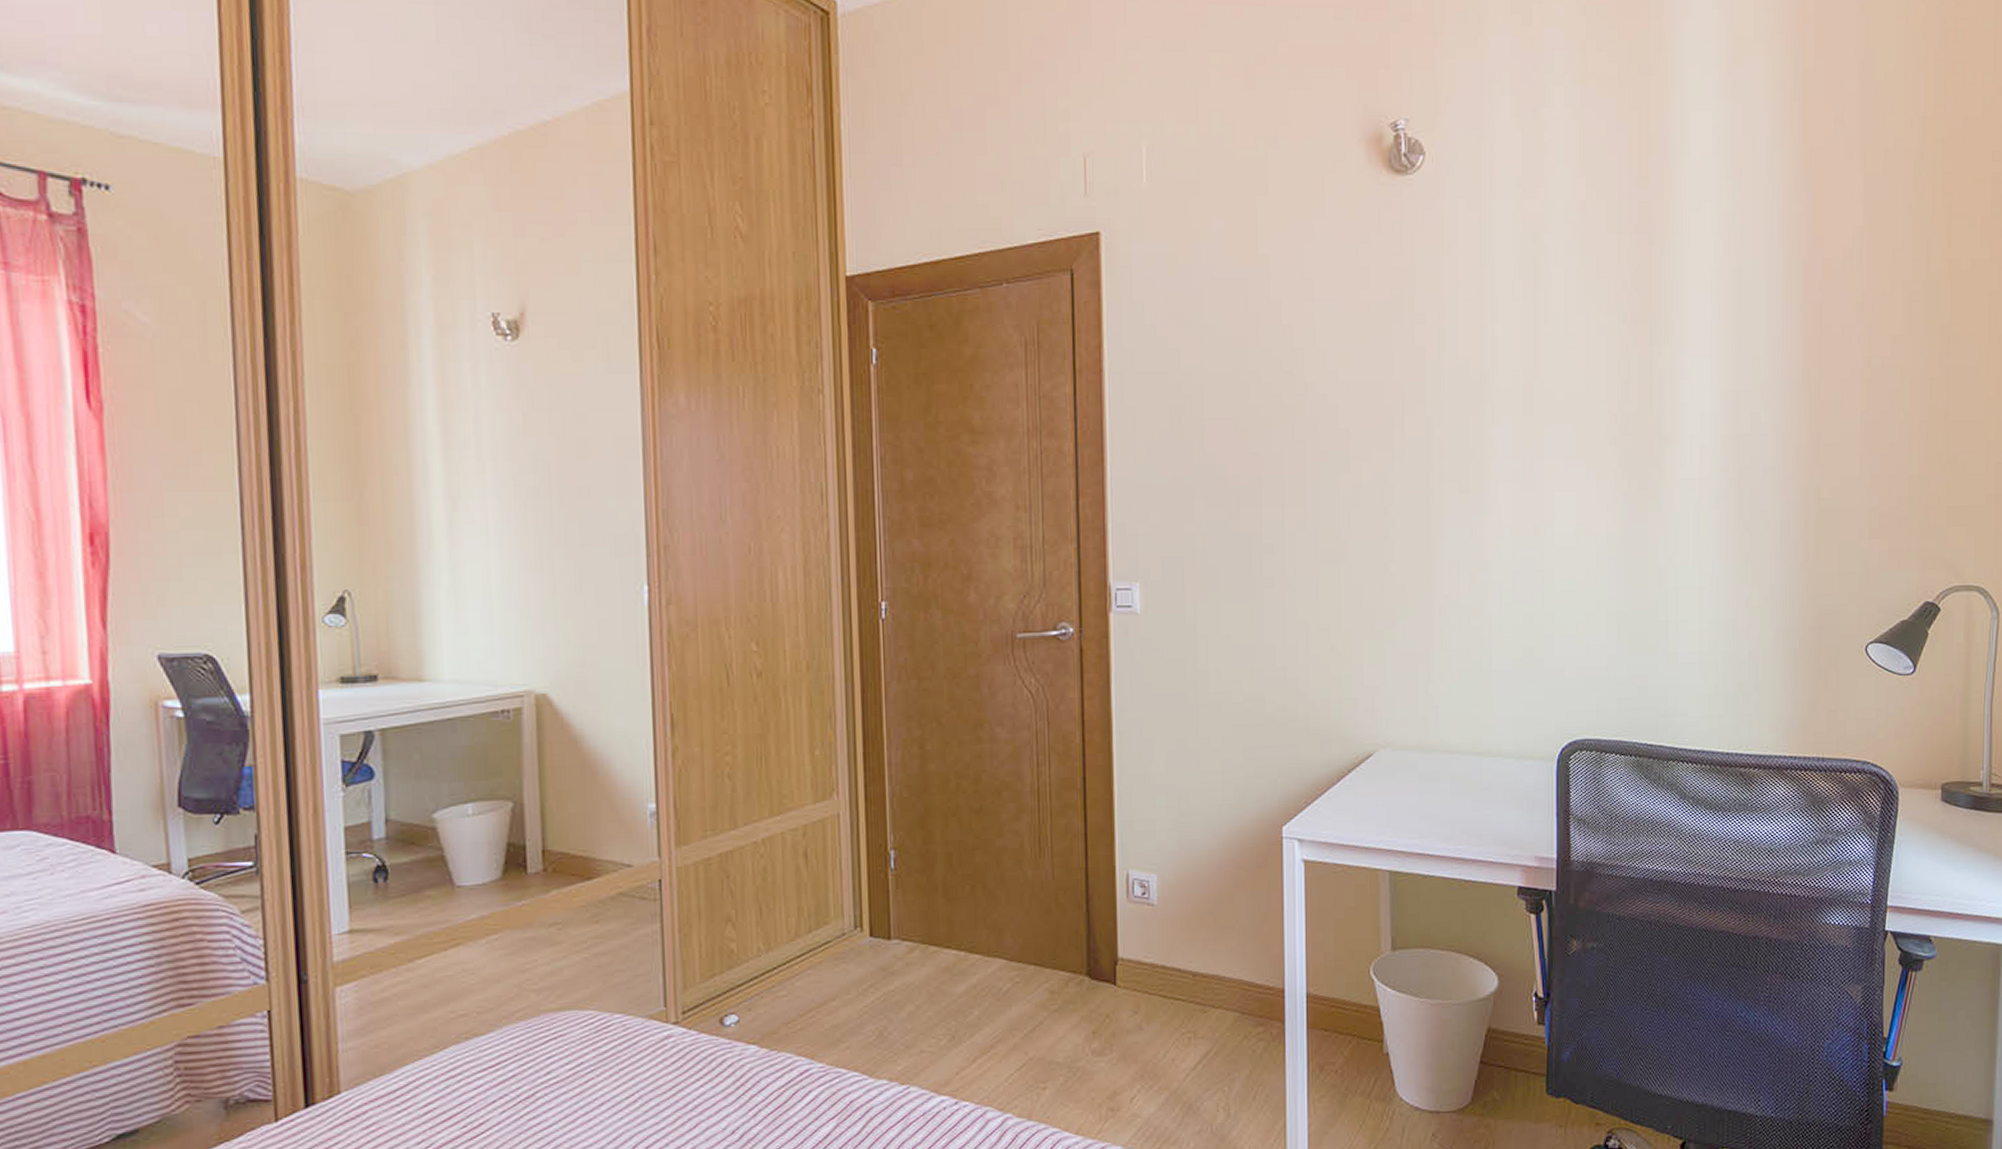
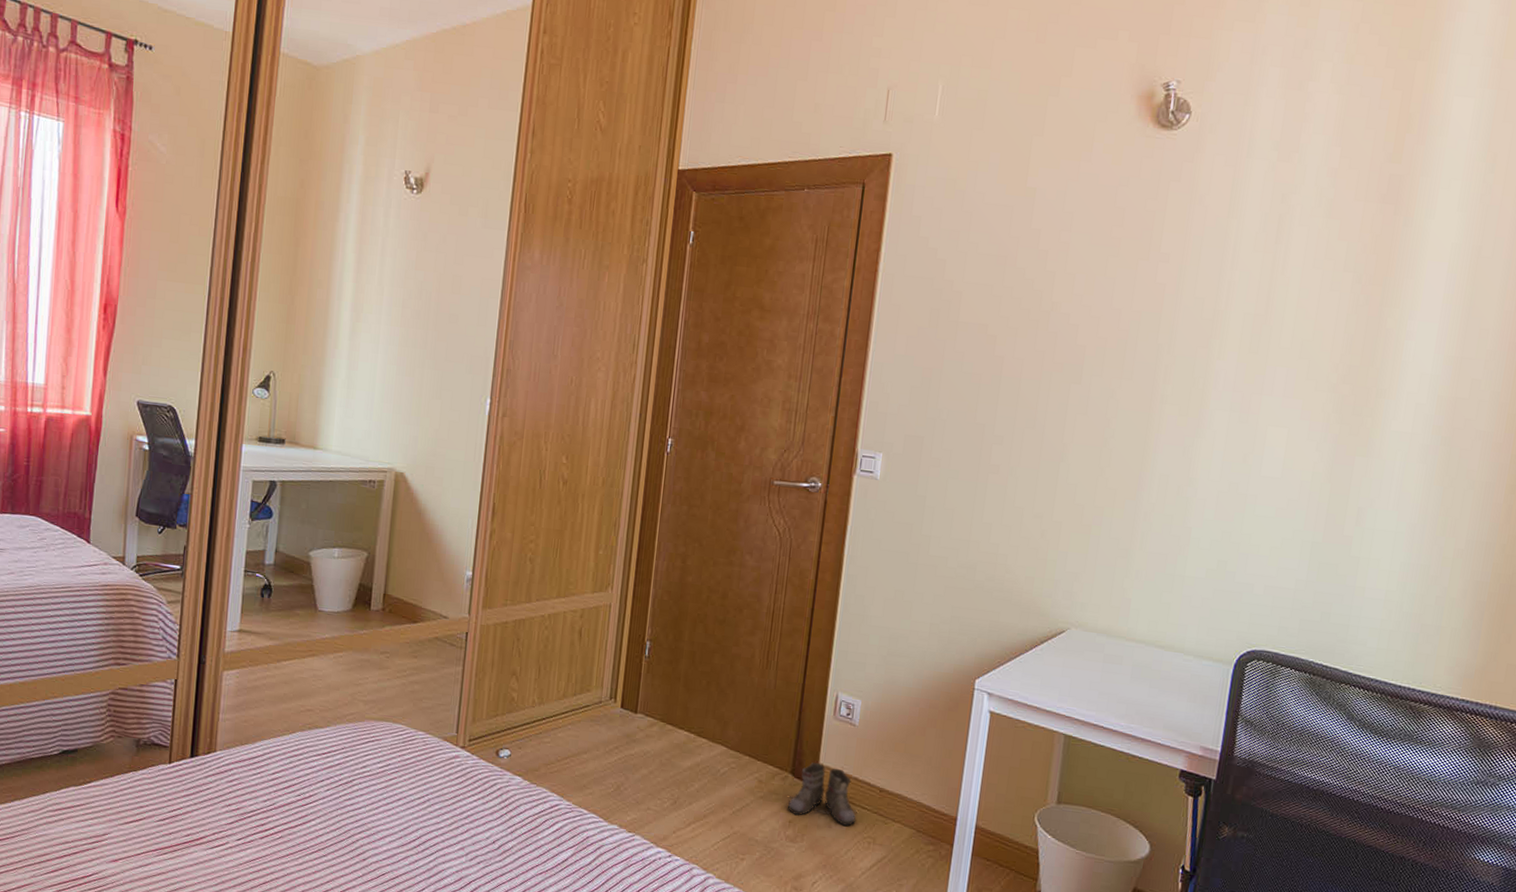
boots: none [1088,957,1171,1024] -> present [787,762,856,826]

